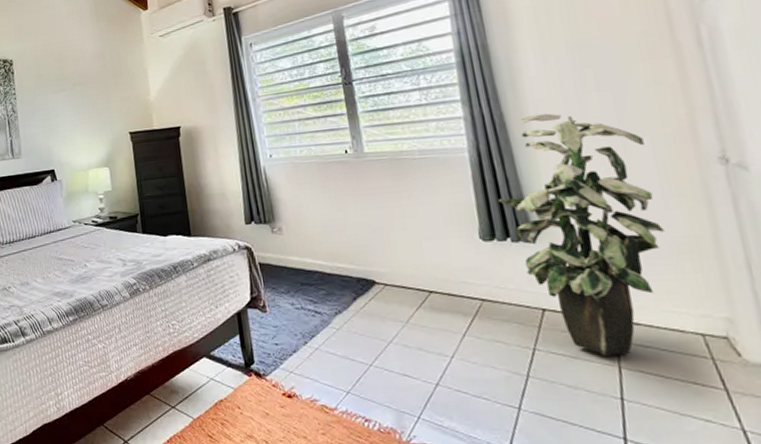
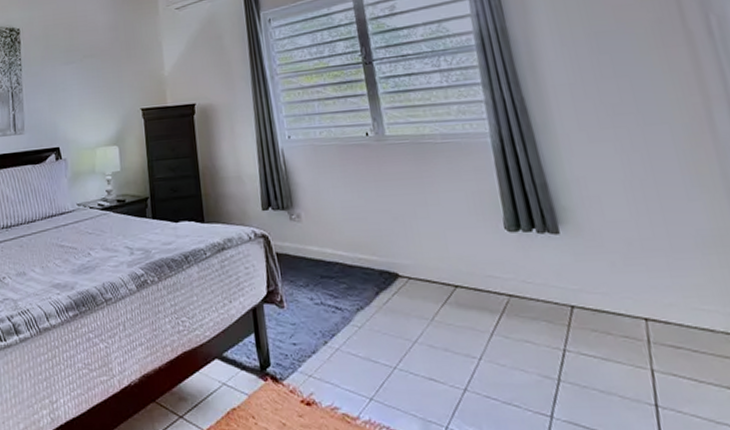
indoor plant: present [498,113,664,356] -> none [521,98,688,357]

